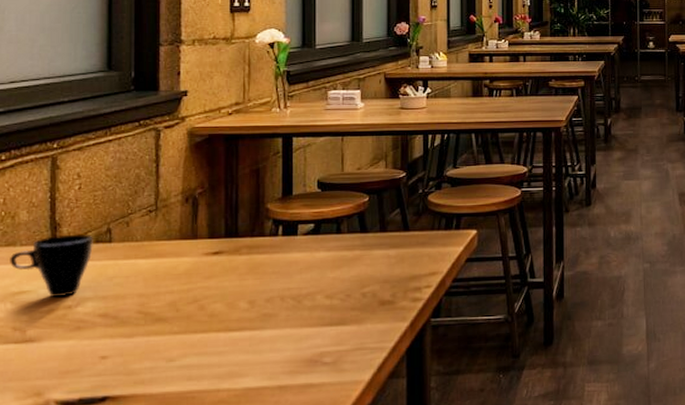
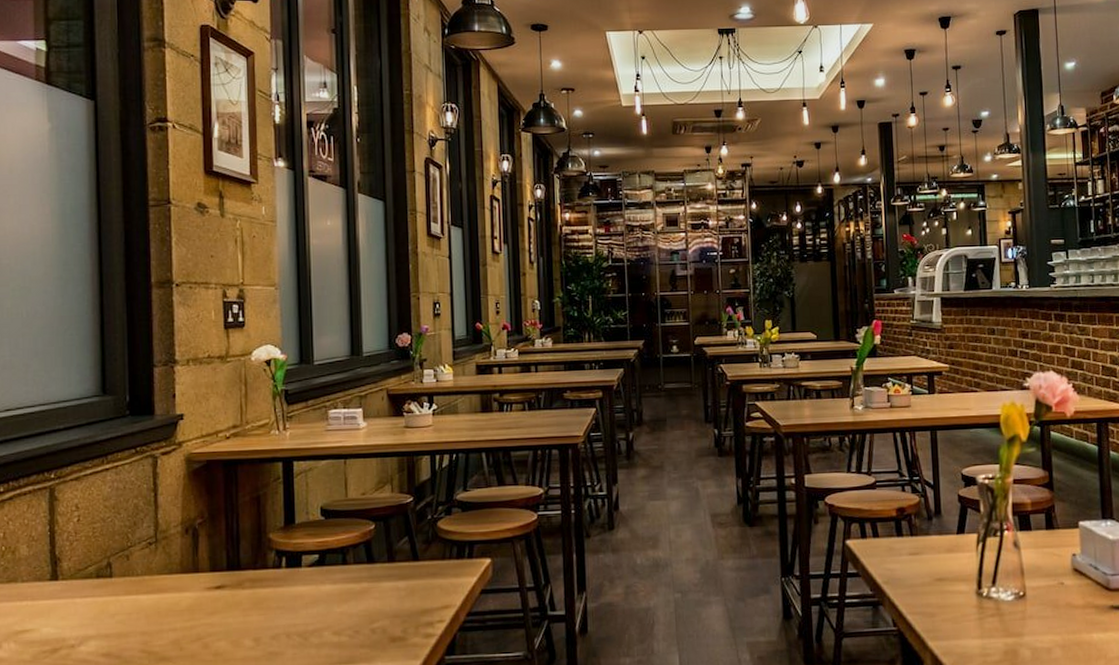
cup: present [10,233,93,297] -> none [12,568,94,636]

